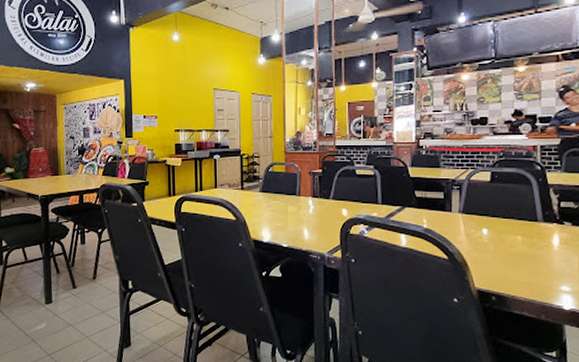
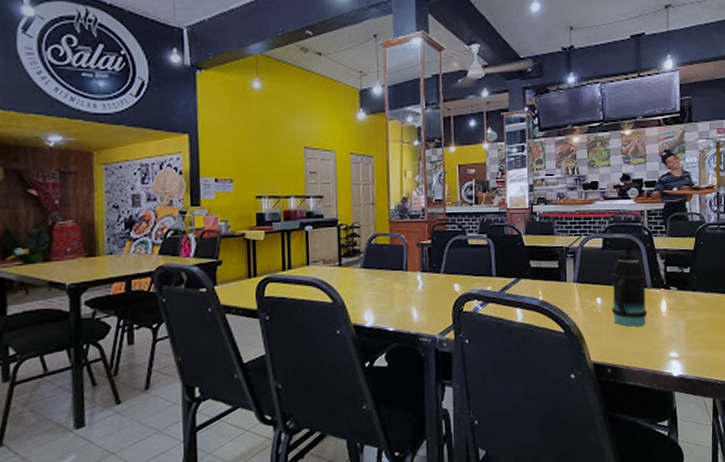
bottle: none [498,177,538,258] -> present [611,243,648,327]

